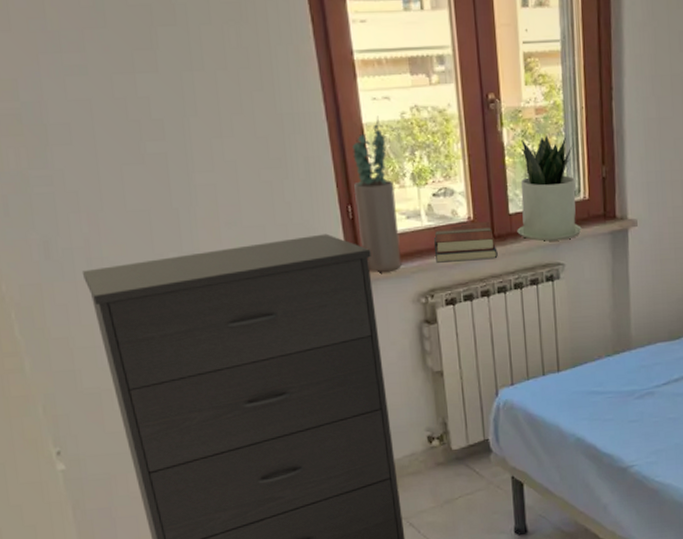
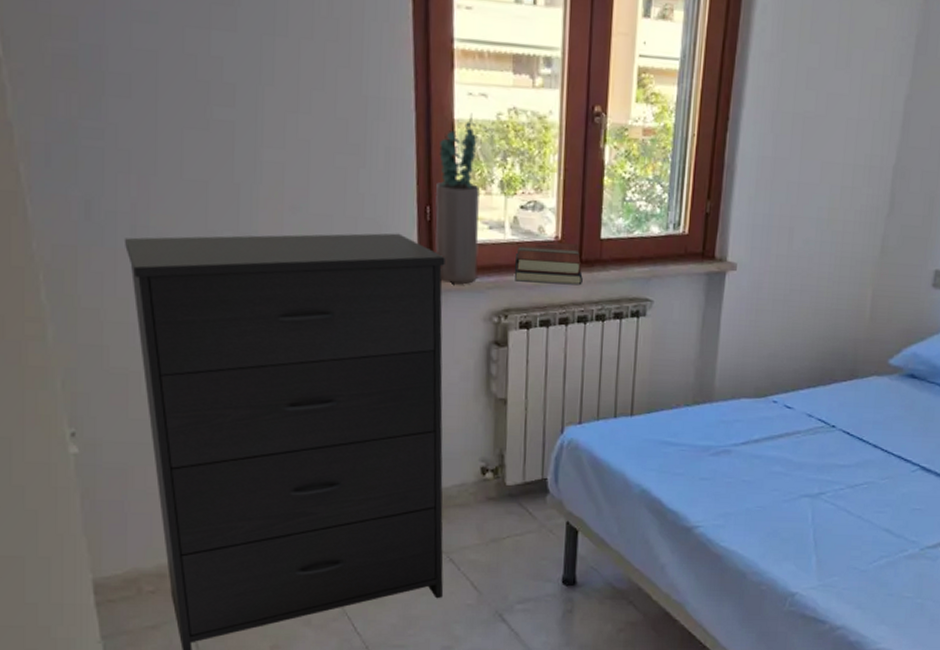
planter: present [517,135,582,242] -> none [607,159,680,275]

